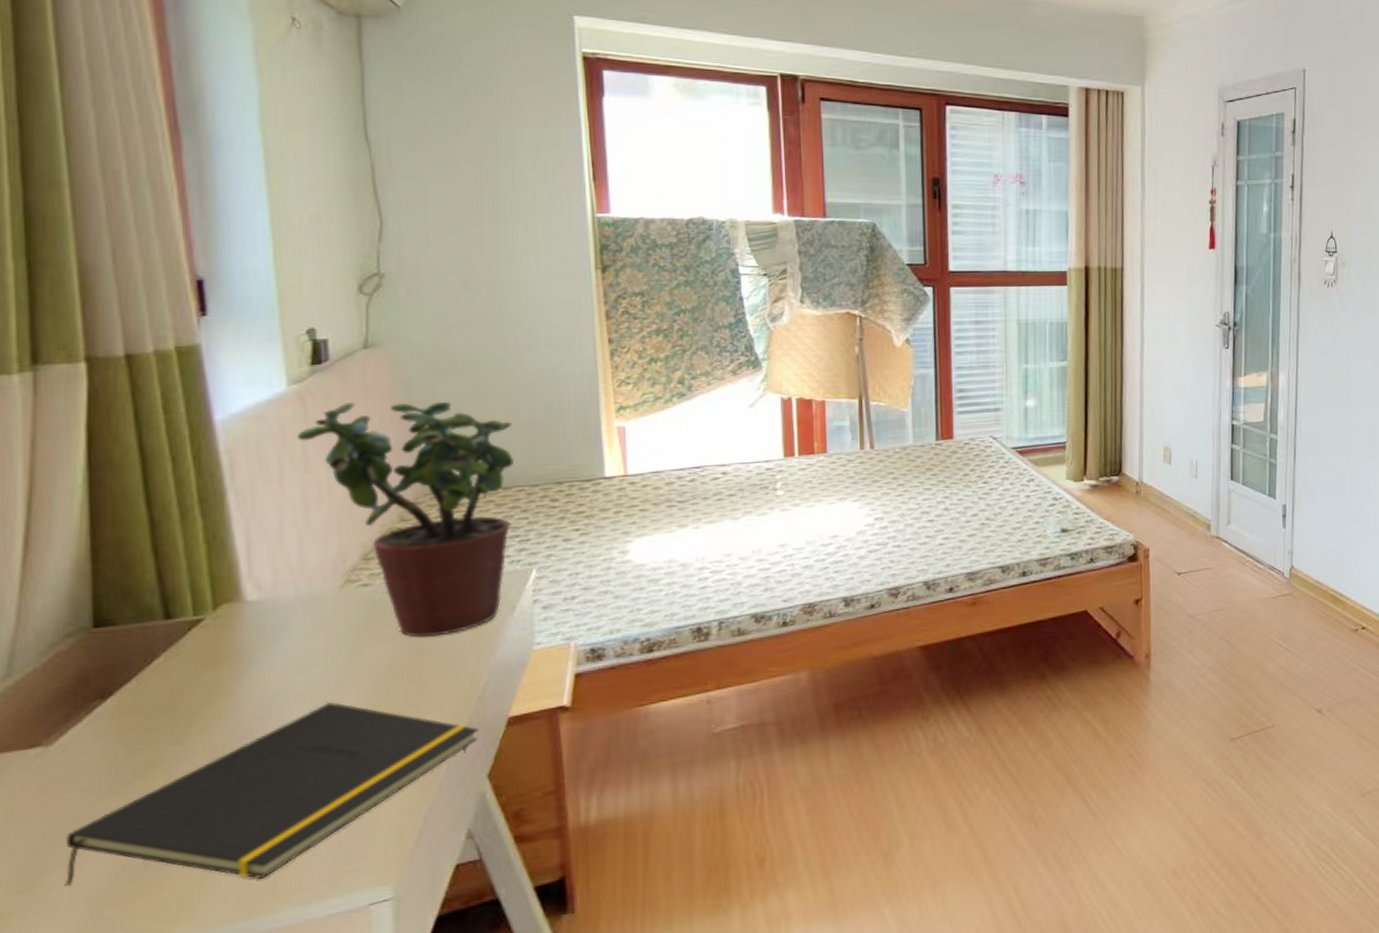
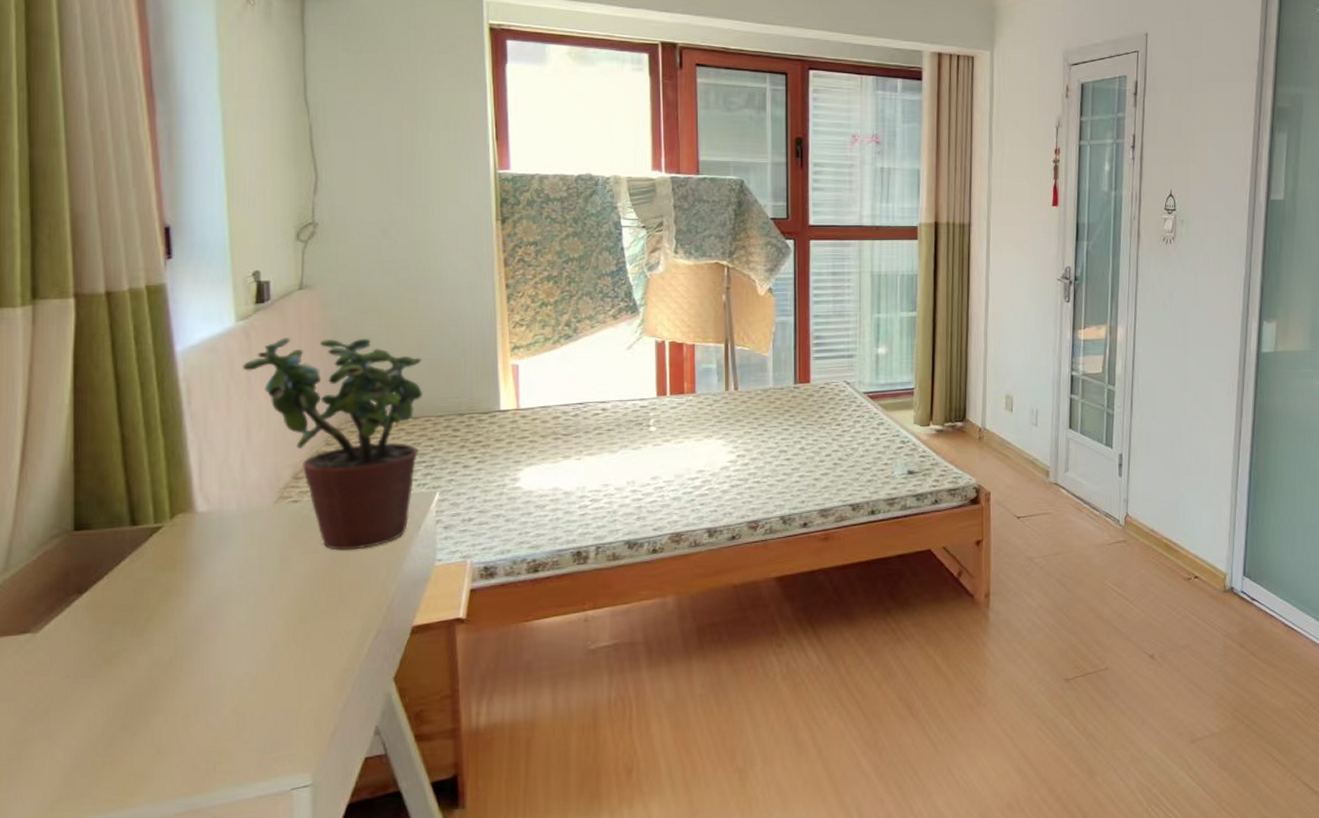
notepad: present [65,702,480,886] -> none [45,605,388,760]

